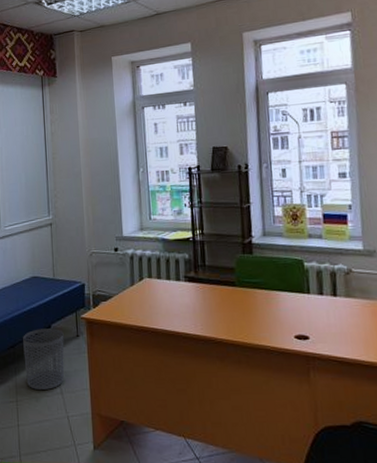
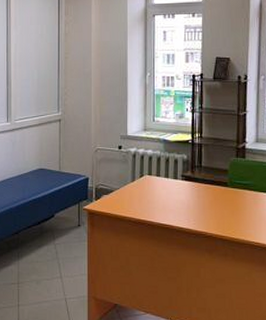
waste bin: present [23,328,65,390] -> none [27,217,66,274]

